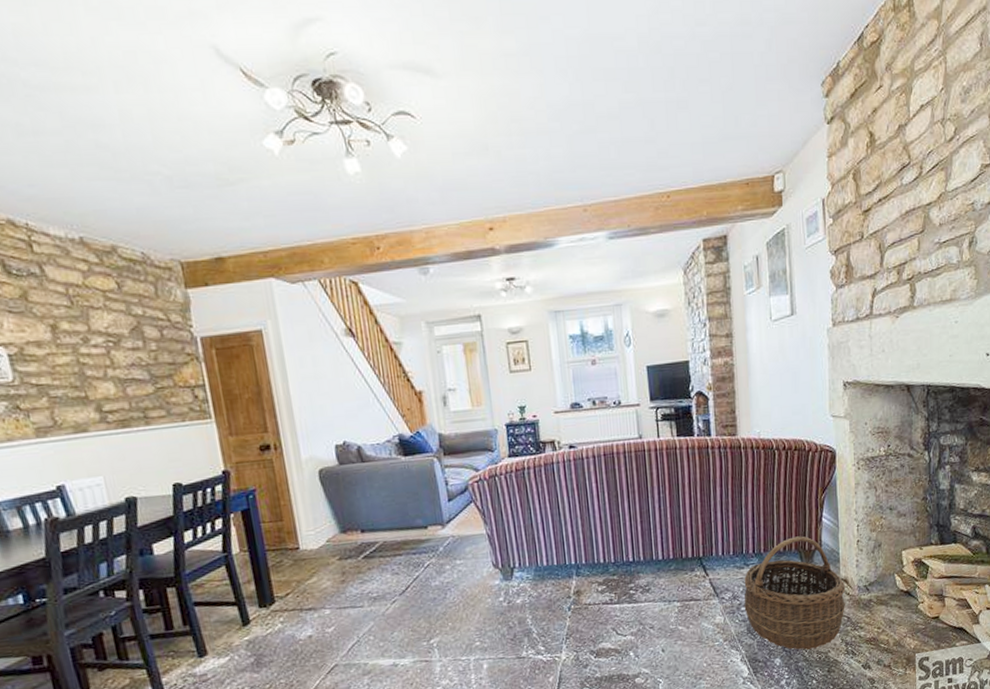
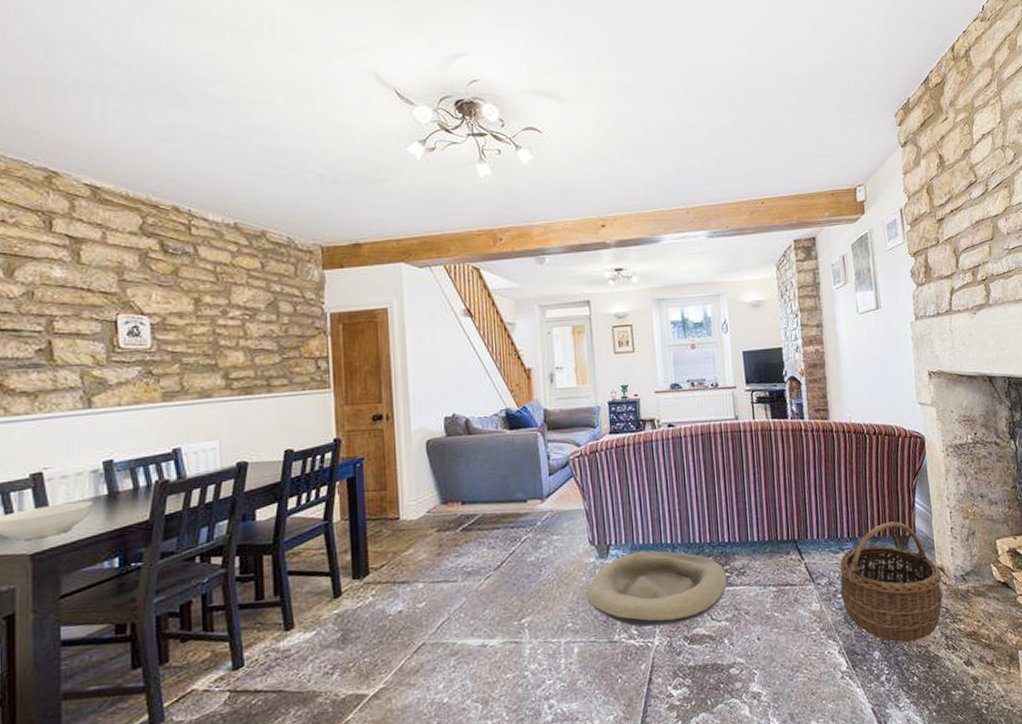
dog bed: none [492,571,632,644] -> present [586,550,727,628]

